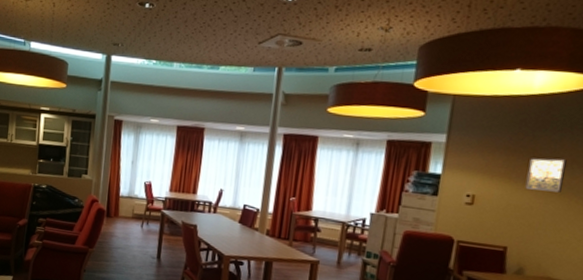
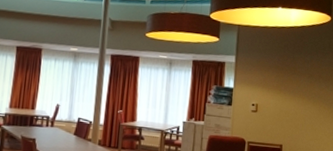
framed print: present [525,158,567,193] -> none [291,74,316,101]

